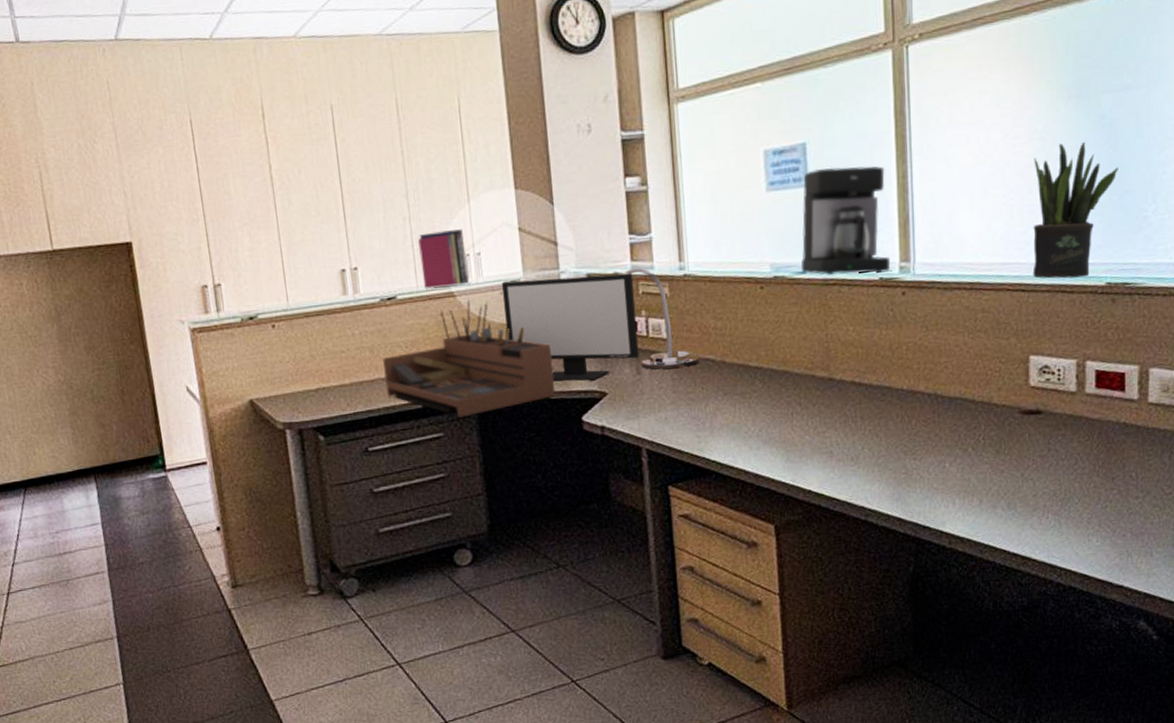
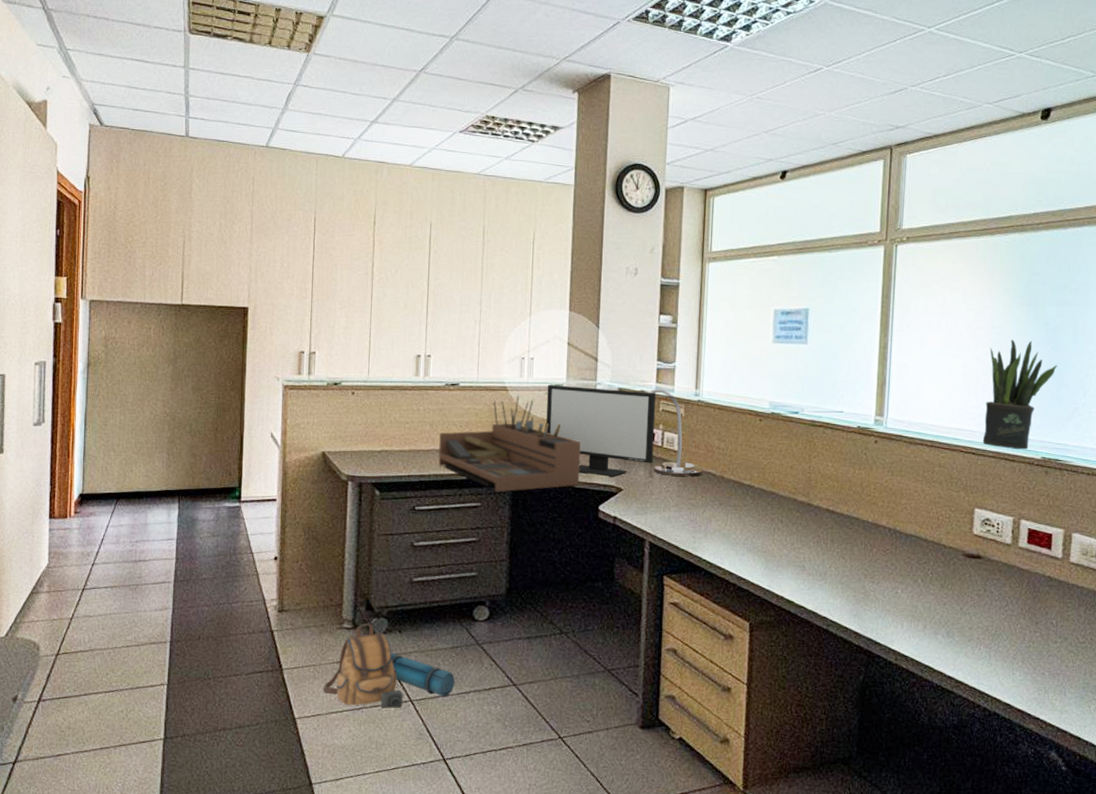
backpack: none [297,586,445,679] -> present [322,623,455,709]
books: present [417,229,469,289] -> none [483,335,522,382]
coffee maker: present [801,166,891,275] -> none [794,330,870,422]

